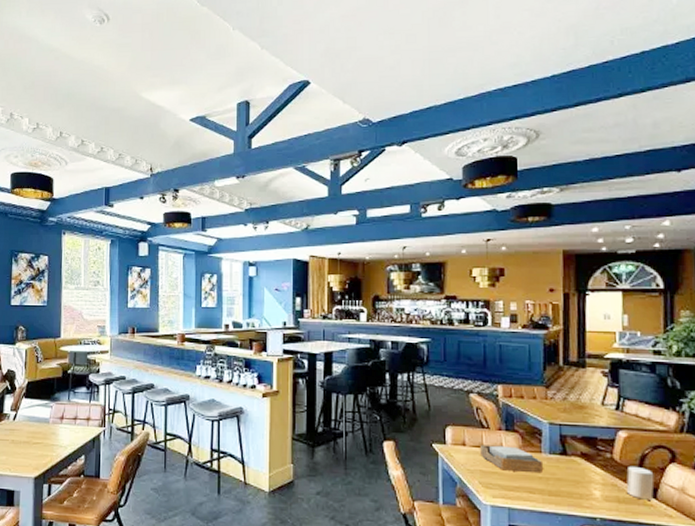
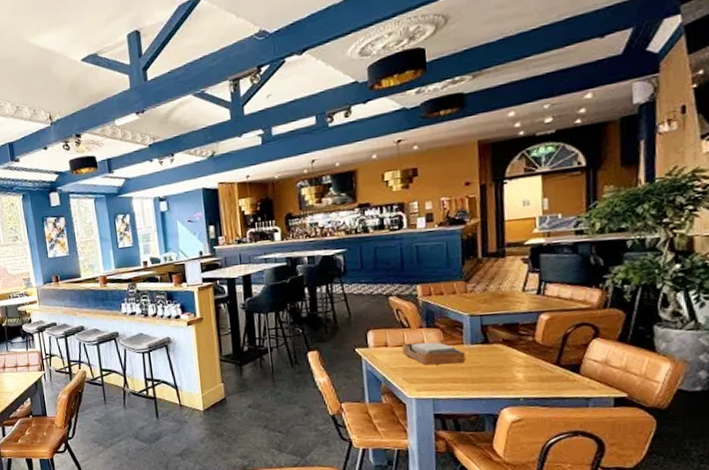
candle: present [626,465,655,500] -> none [548,345,578,376]

